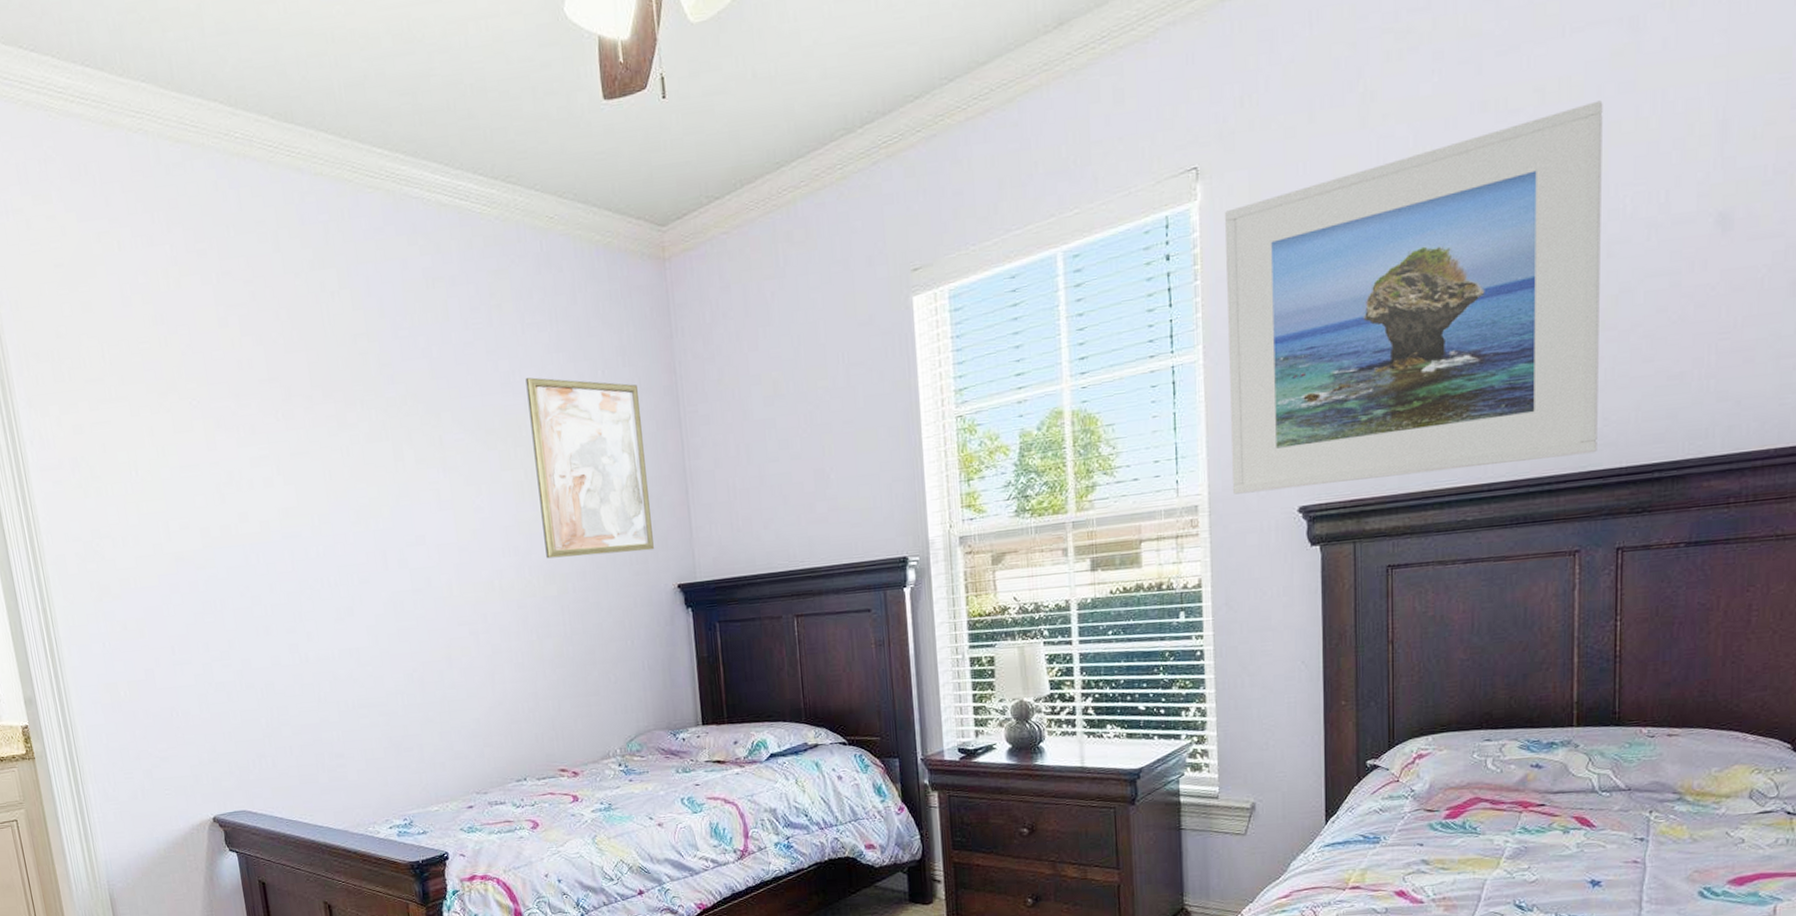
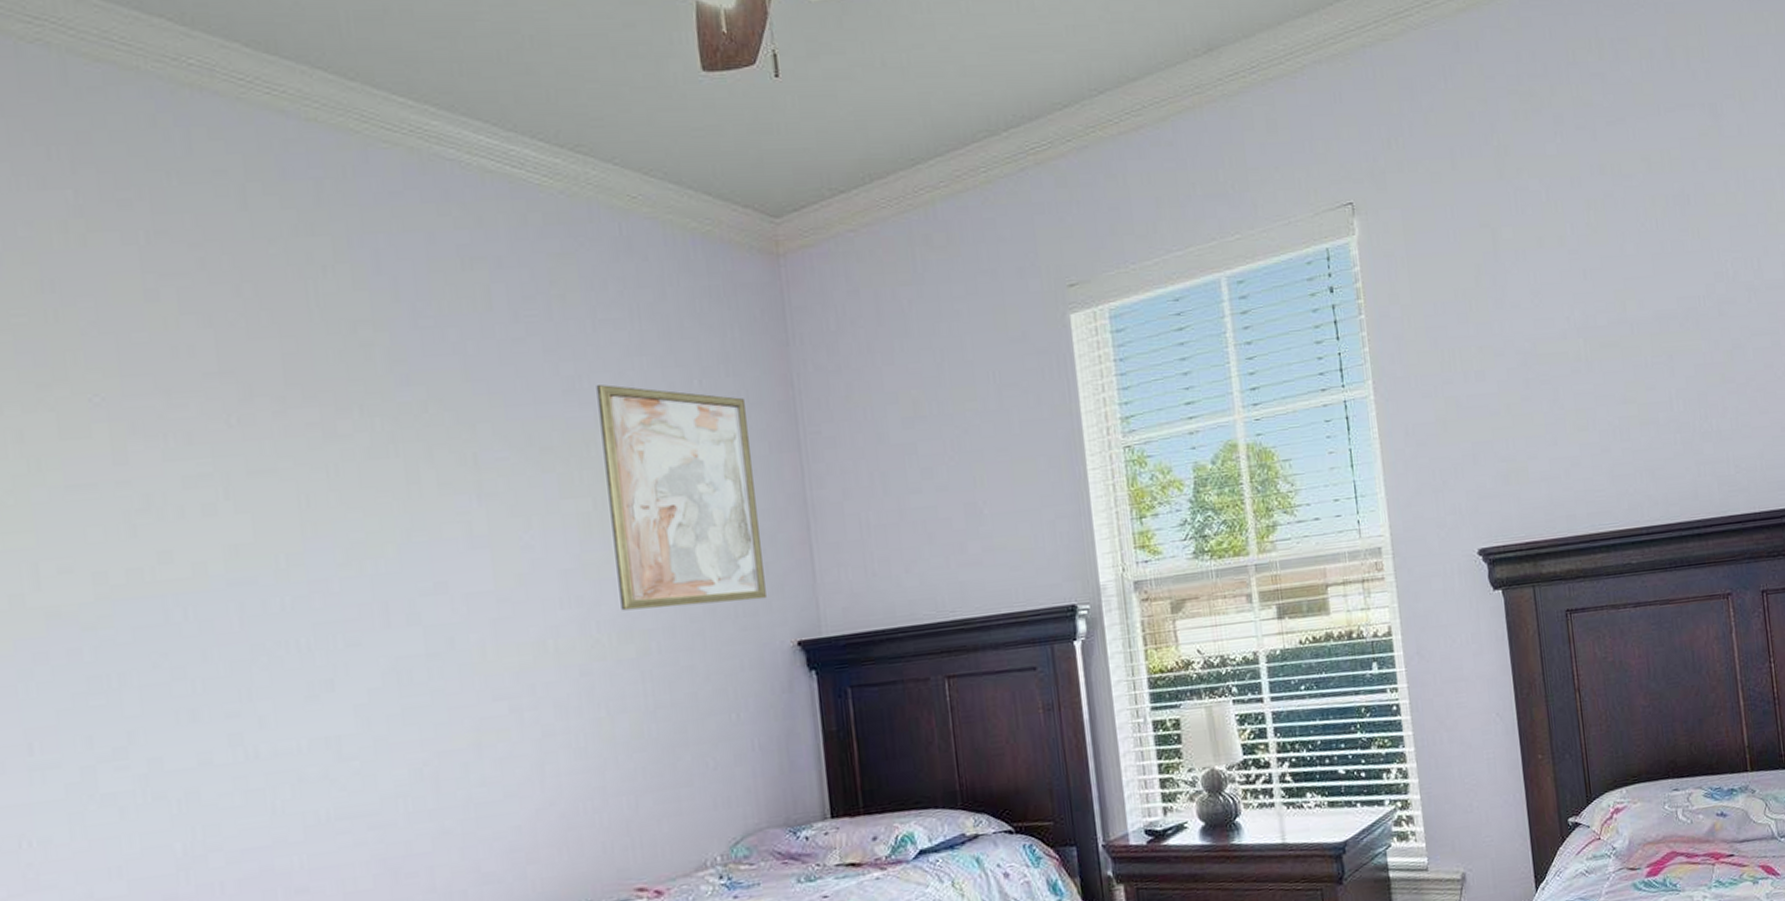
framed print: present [1224,100,1603,495] -> none [1382,174,1734,536]

